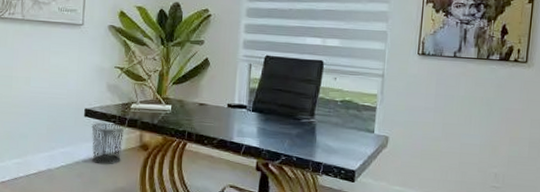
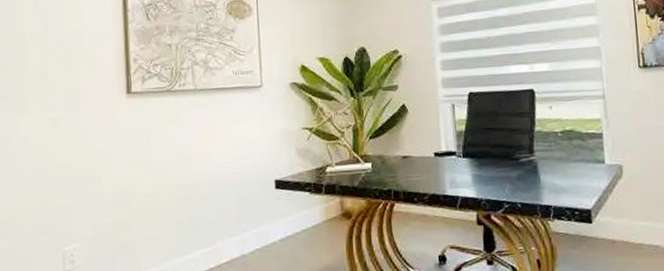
waste bin: present [91,122,125,165] -> none [284,191,323,242]

